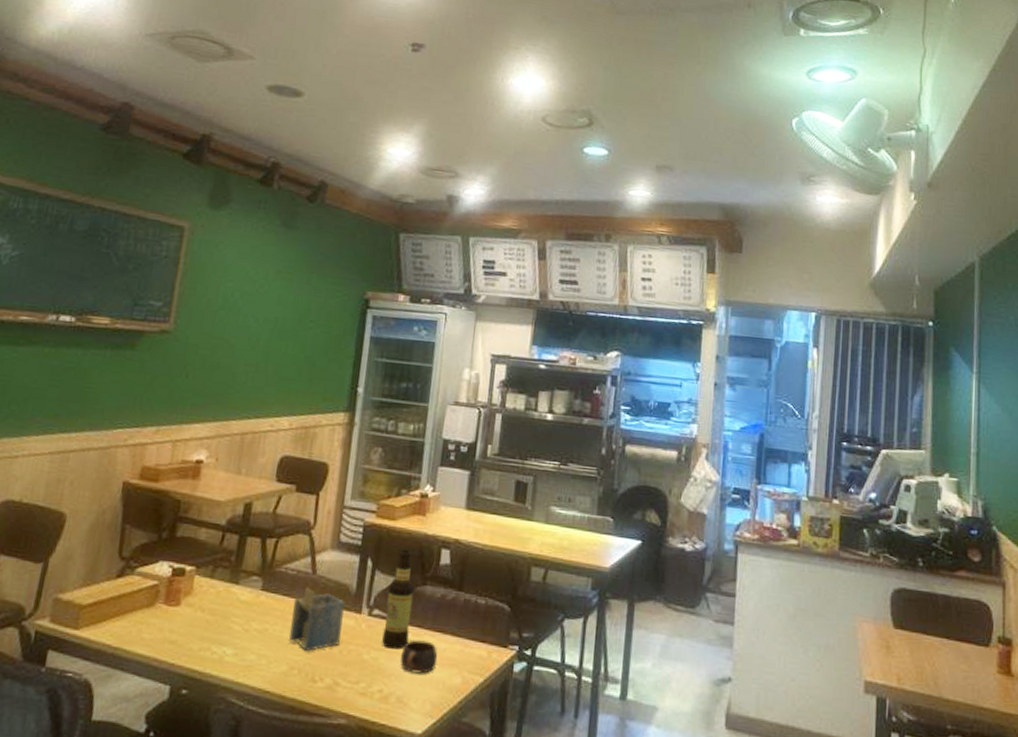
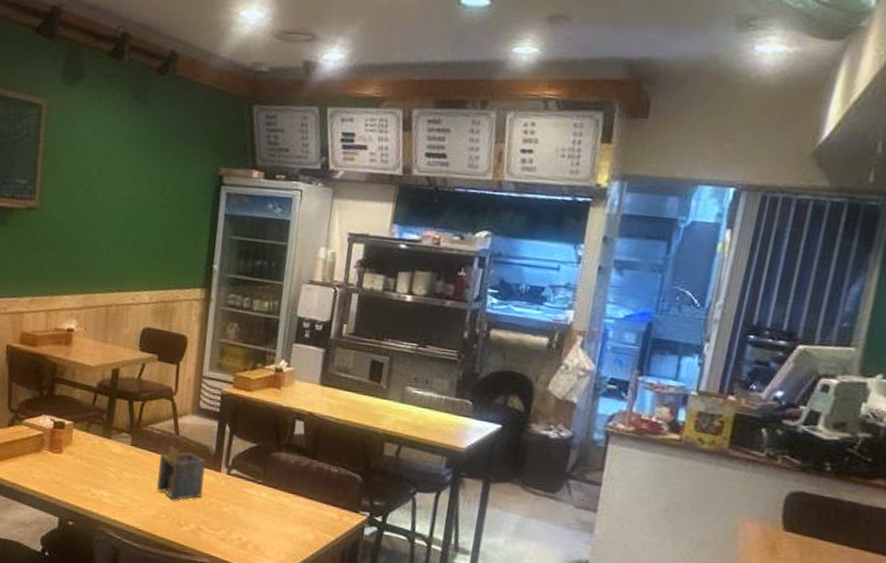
bottle: present [382,549,415,649] -> none [240,418,270,506]
cup: present [400,640,438,674] -> none [256,498,292,529]

